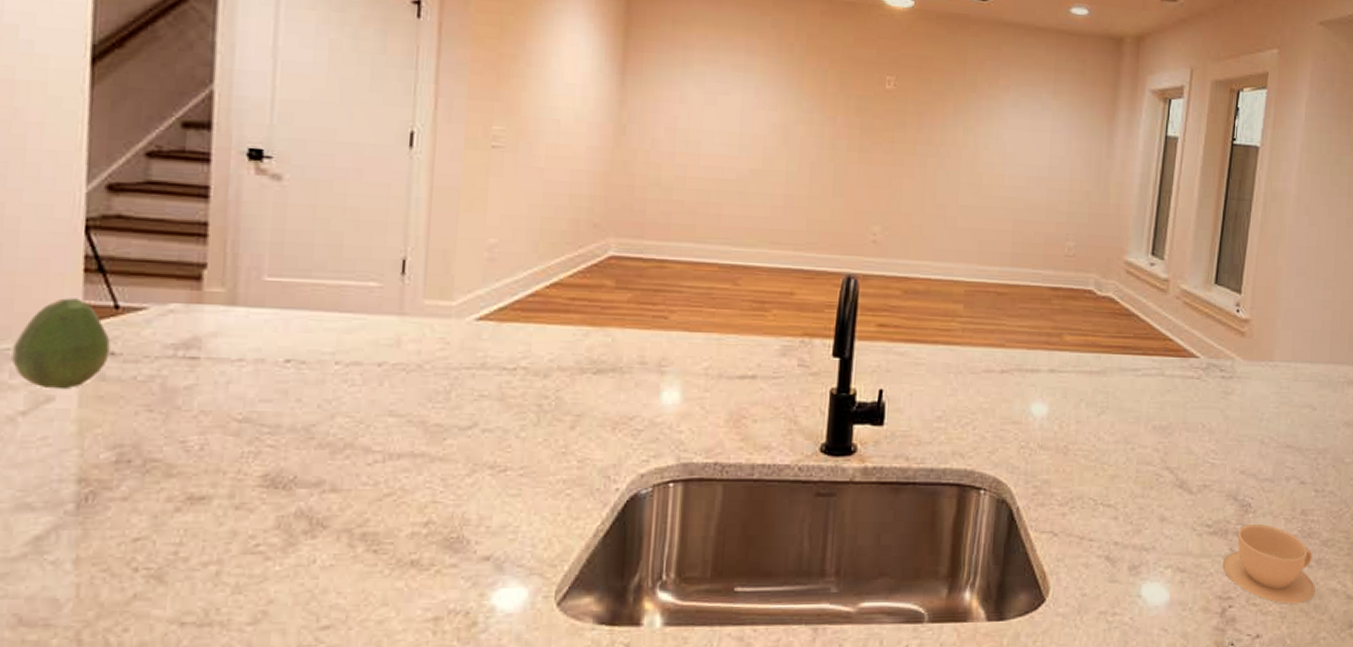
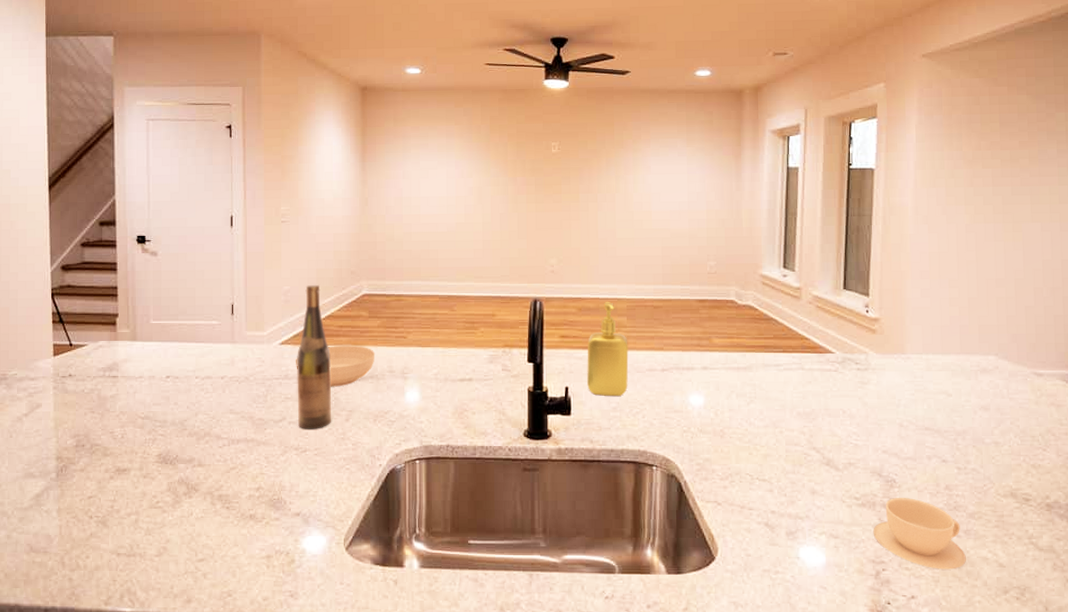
fruit: present [12,298,110,390] -> none [18,340,69,399]
wine bottle: none [497,238,554,440] -> present [297,284,332,429]
bowl: none [499,325,622,382] -> present [296,346,375,387]
soap dispenser: none [907,284,963,402] -> present [587,302,629,396]

